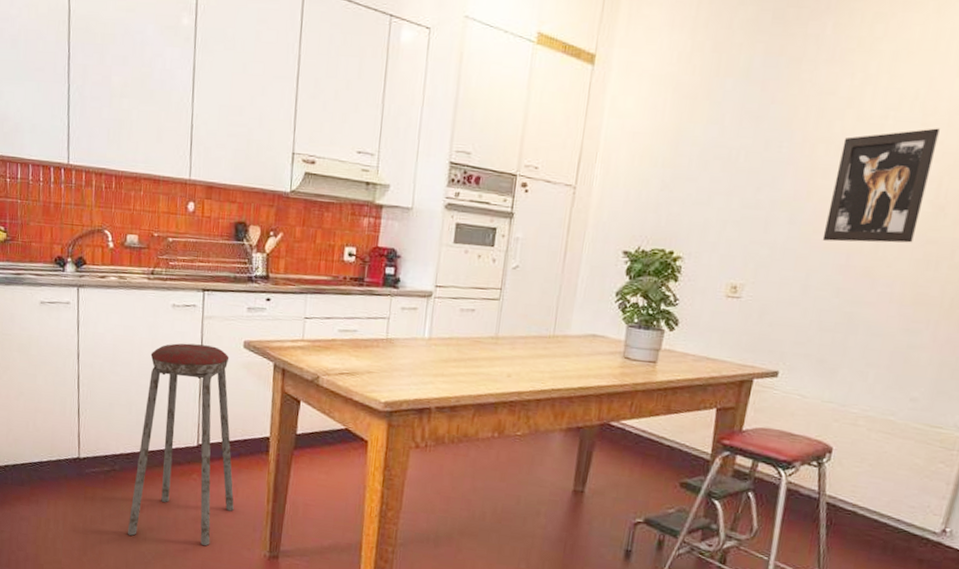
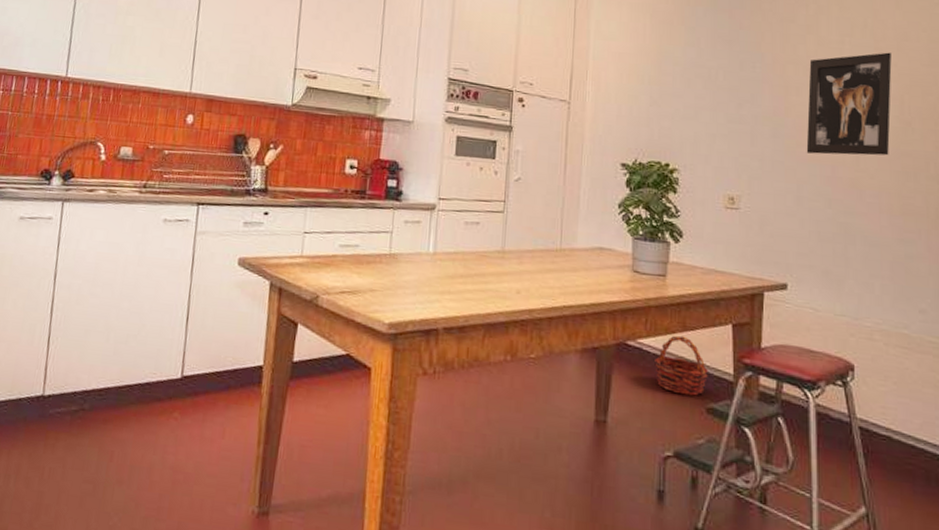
music stool: present [127,343,234,546] -> none [91,260,222,502]
basket: none [635,417,687,472] -> present [654,335,708,396]

